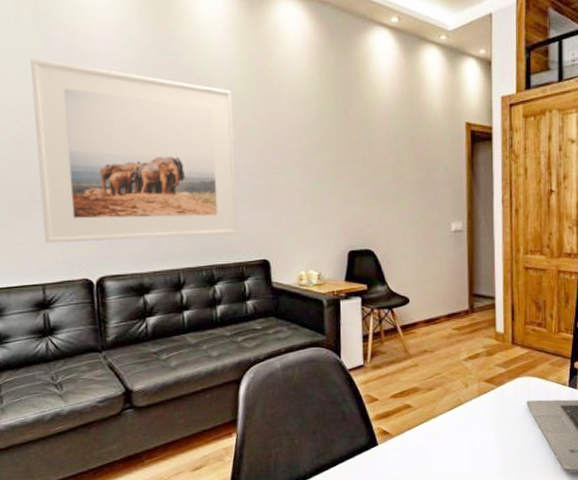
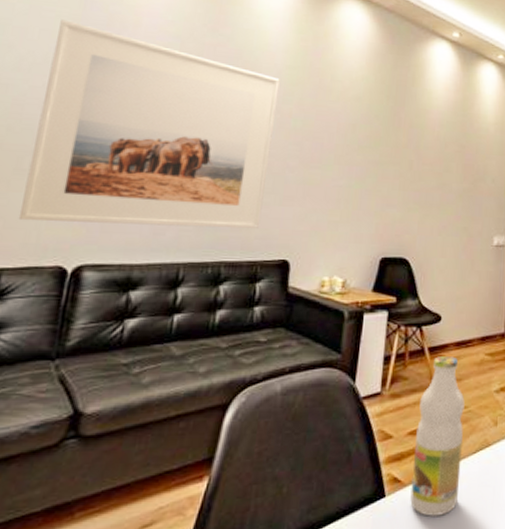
bottle: none [398,332,439,459] -> present [410,356,465,516]

